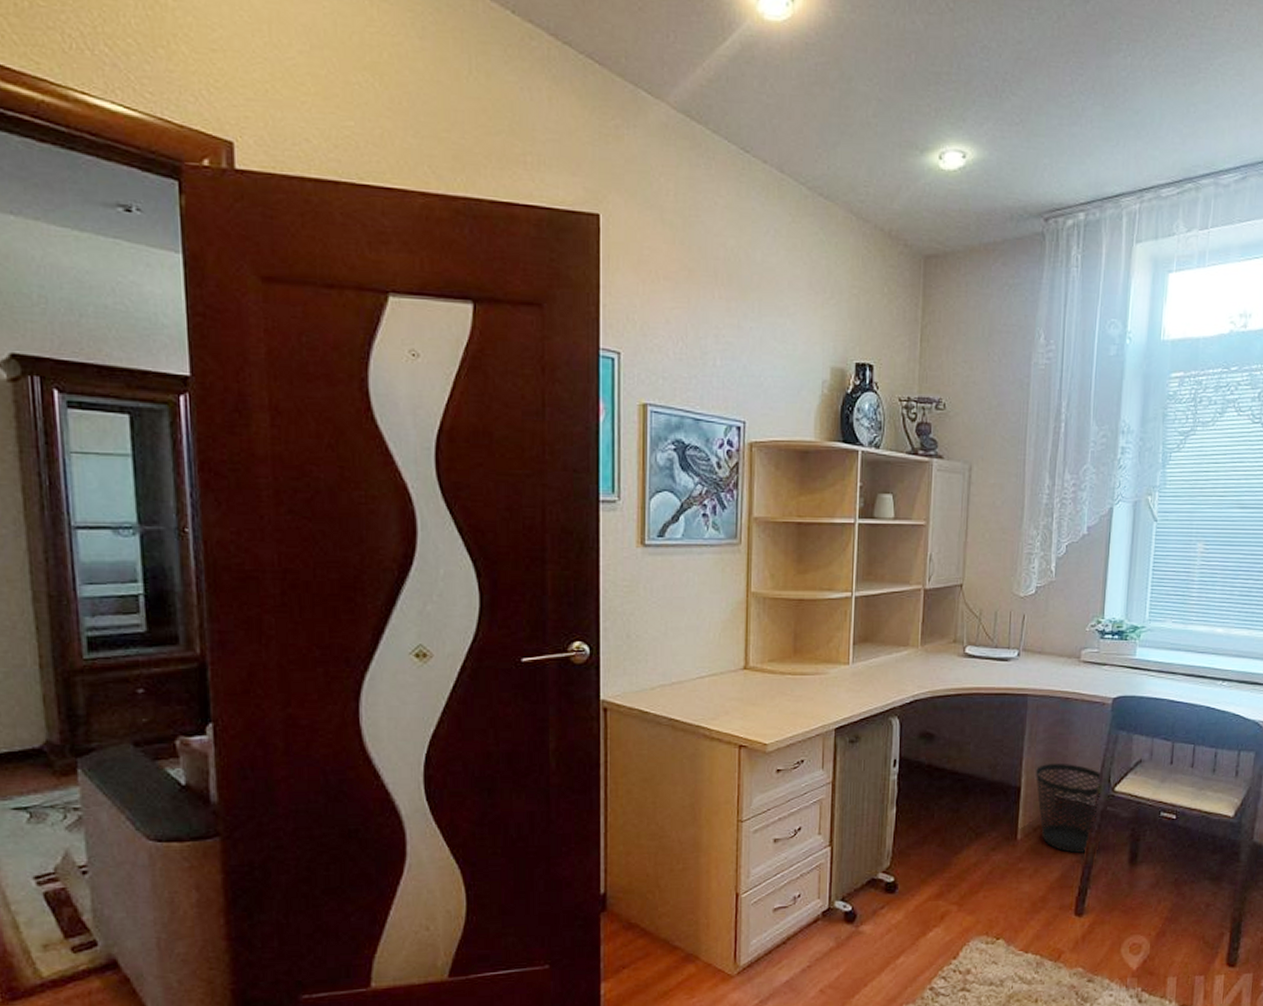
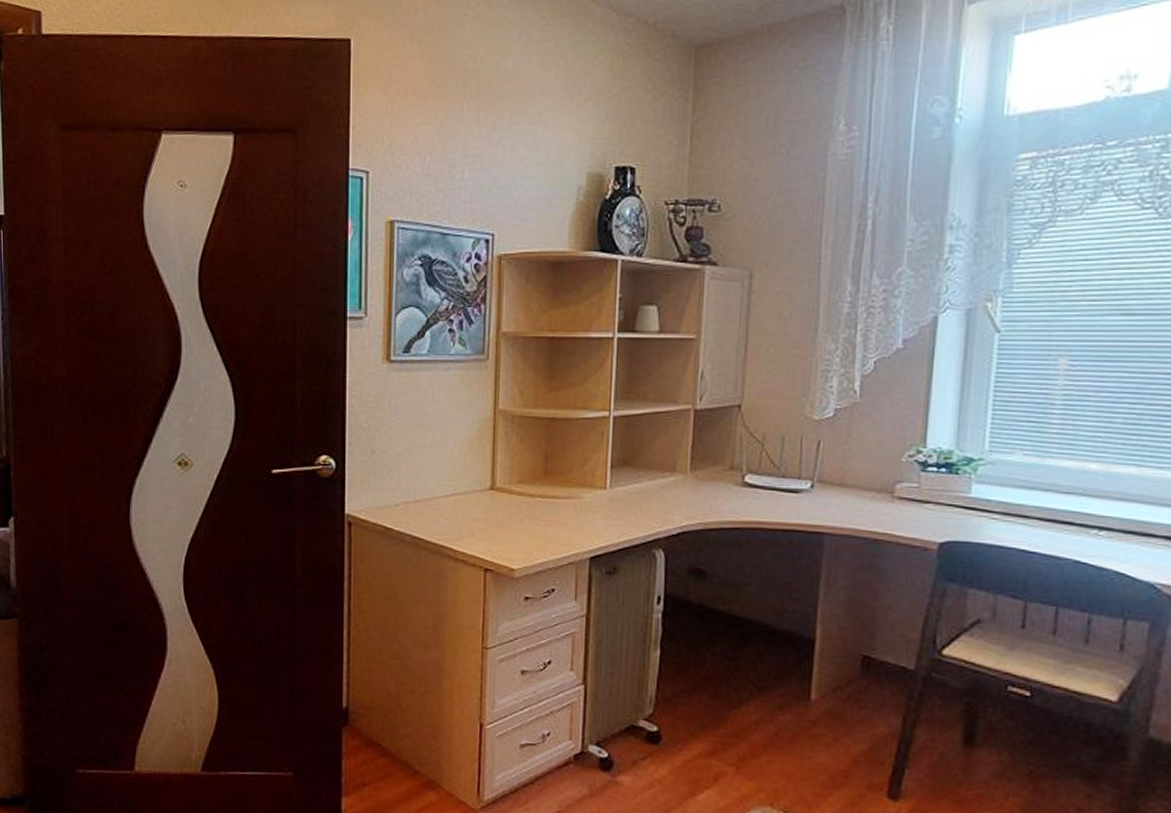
wastebasket: present [1036,764,1103,853] -> none [835,615,925,725]

